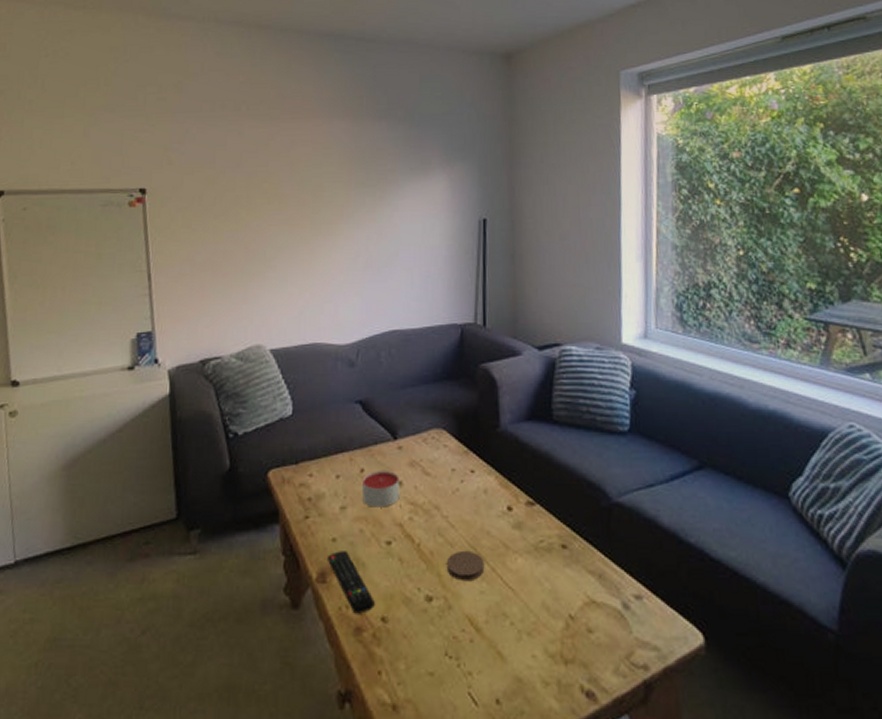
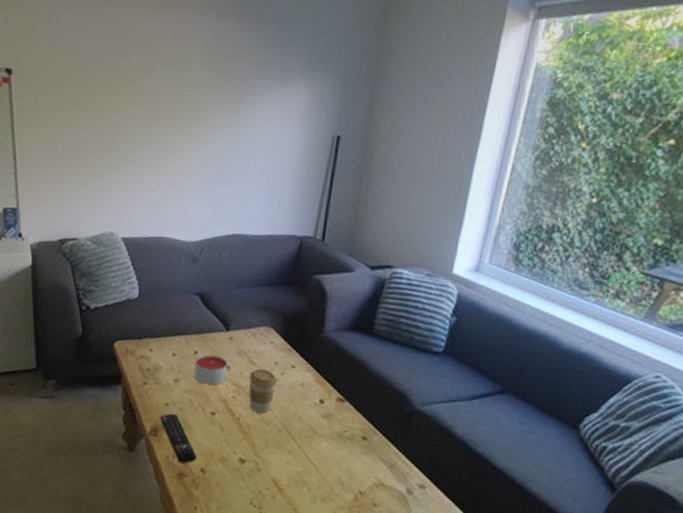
coffee cup: none [425,479,457,534] -> present [248,368,277,414]
coaster: present [446,550,485,582] -> none [259,428,293,453]

